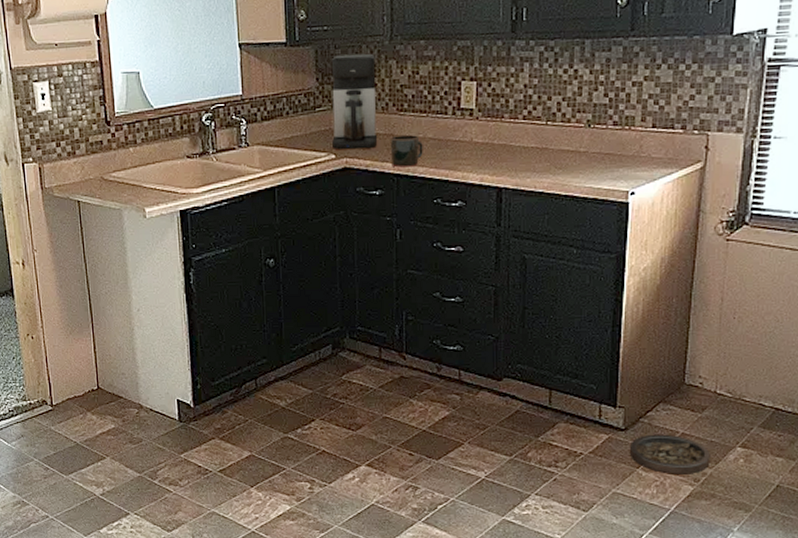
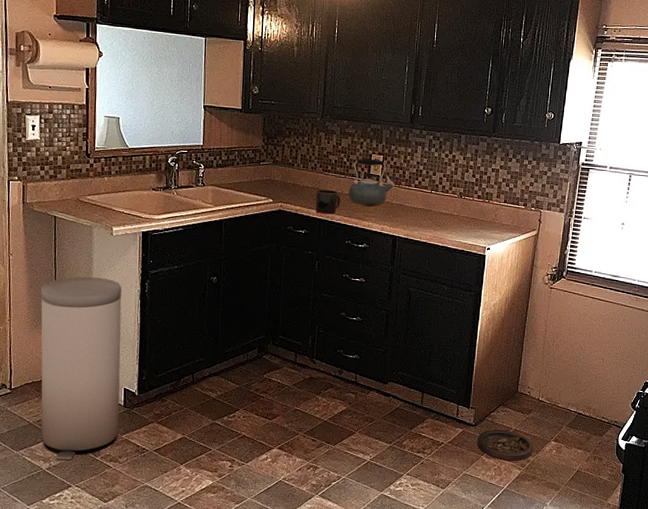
pedal bin: none [73,270,177,485] -> present [41,277,122,460]
coffee maker: present [331,53,378,151] -> none [271,124,310,198]
kettle: none [433,87,496,152] -> present [348,158,396,207]

